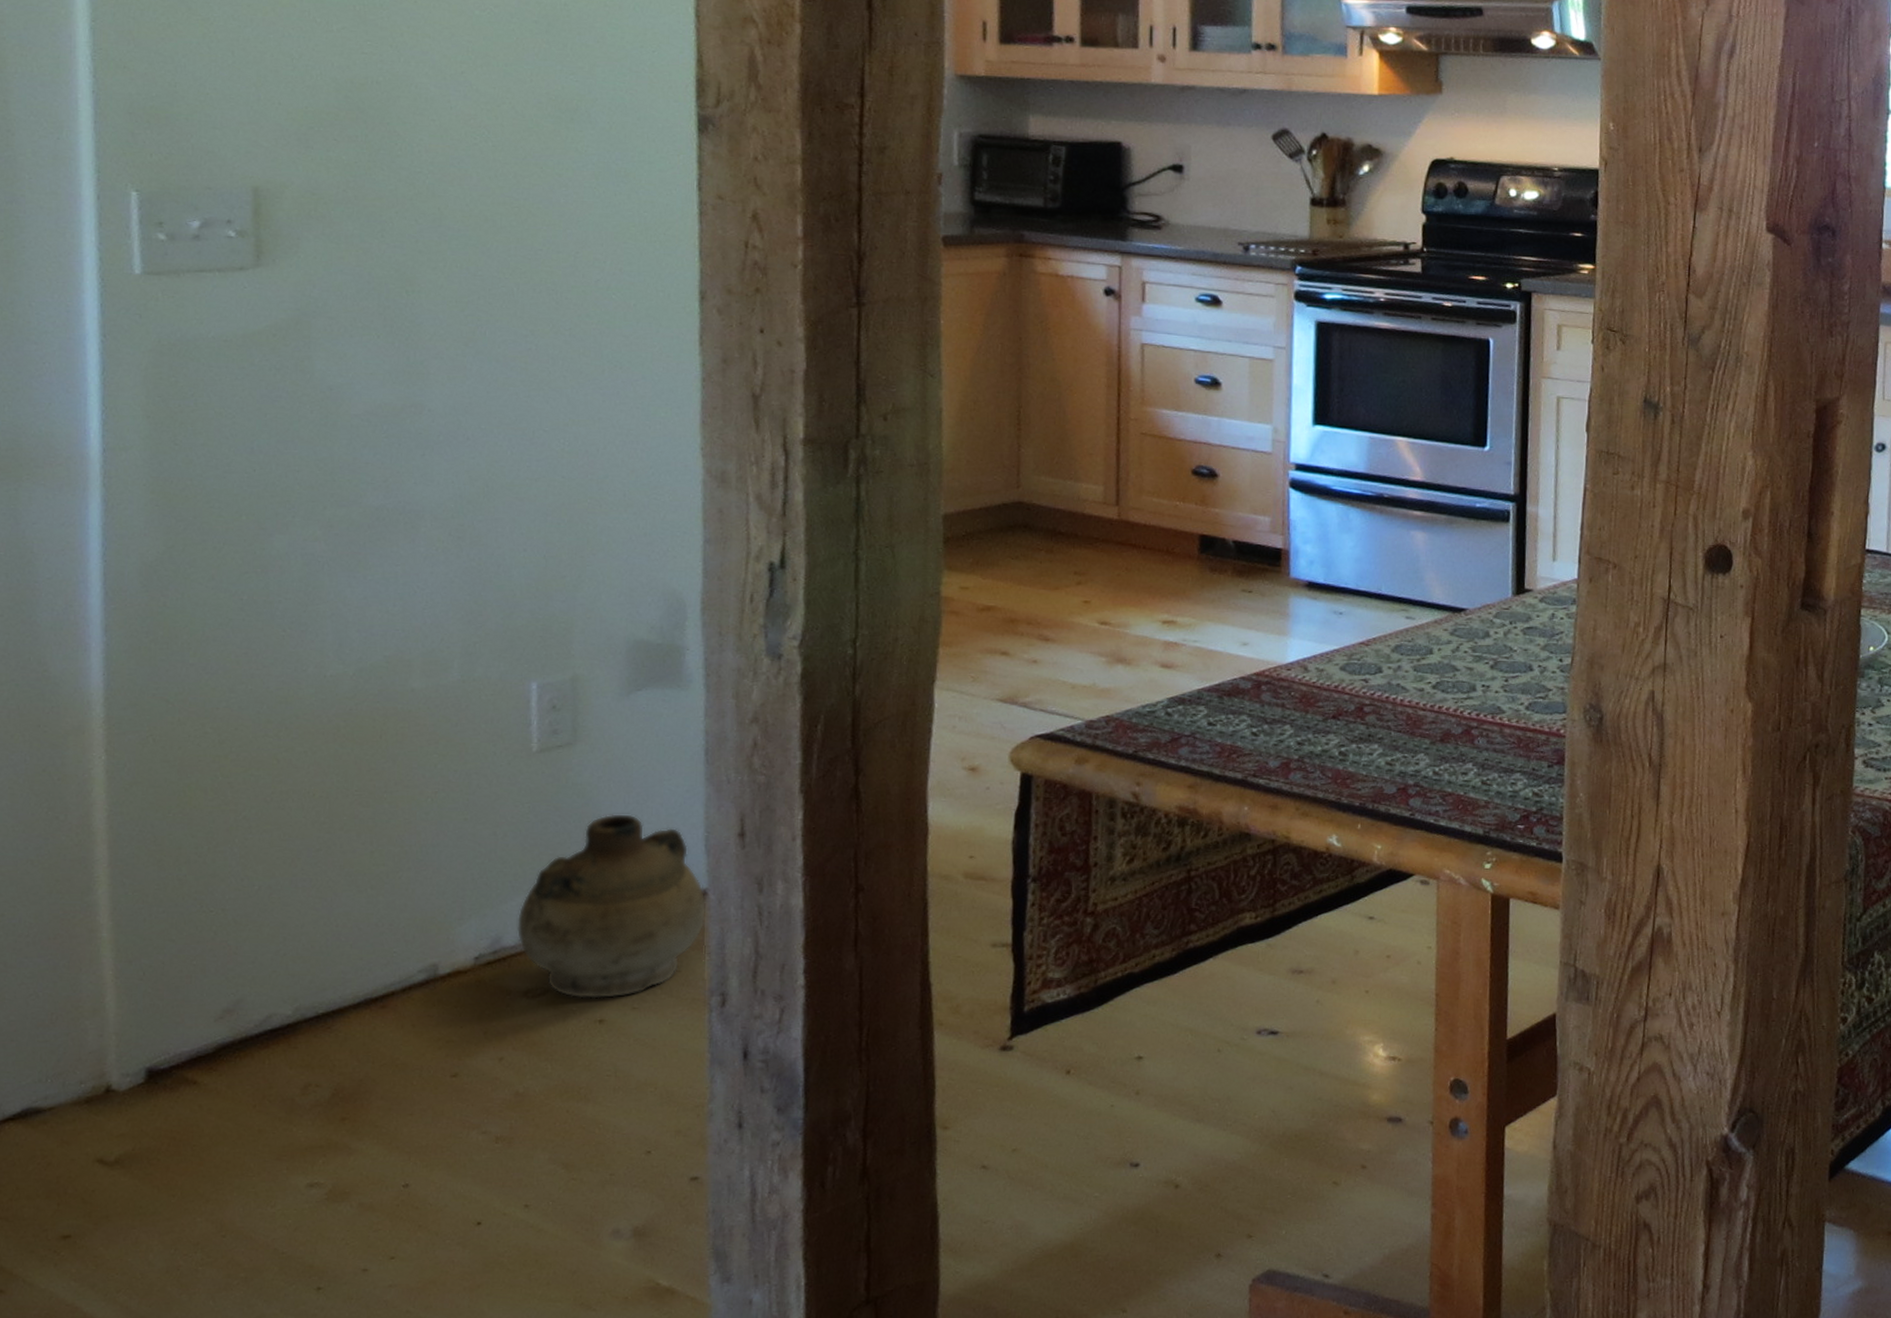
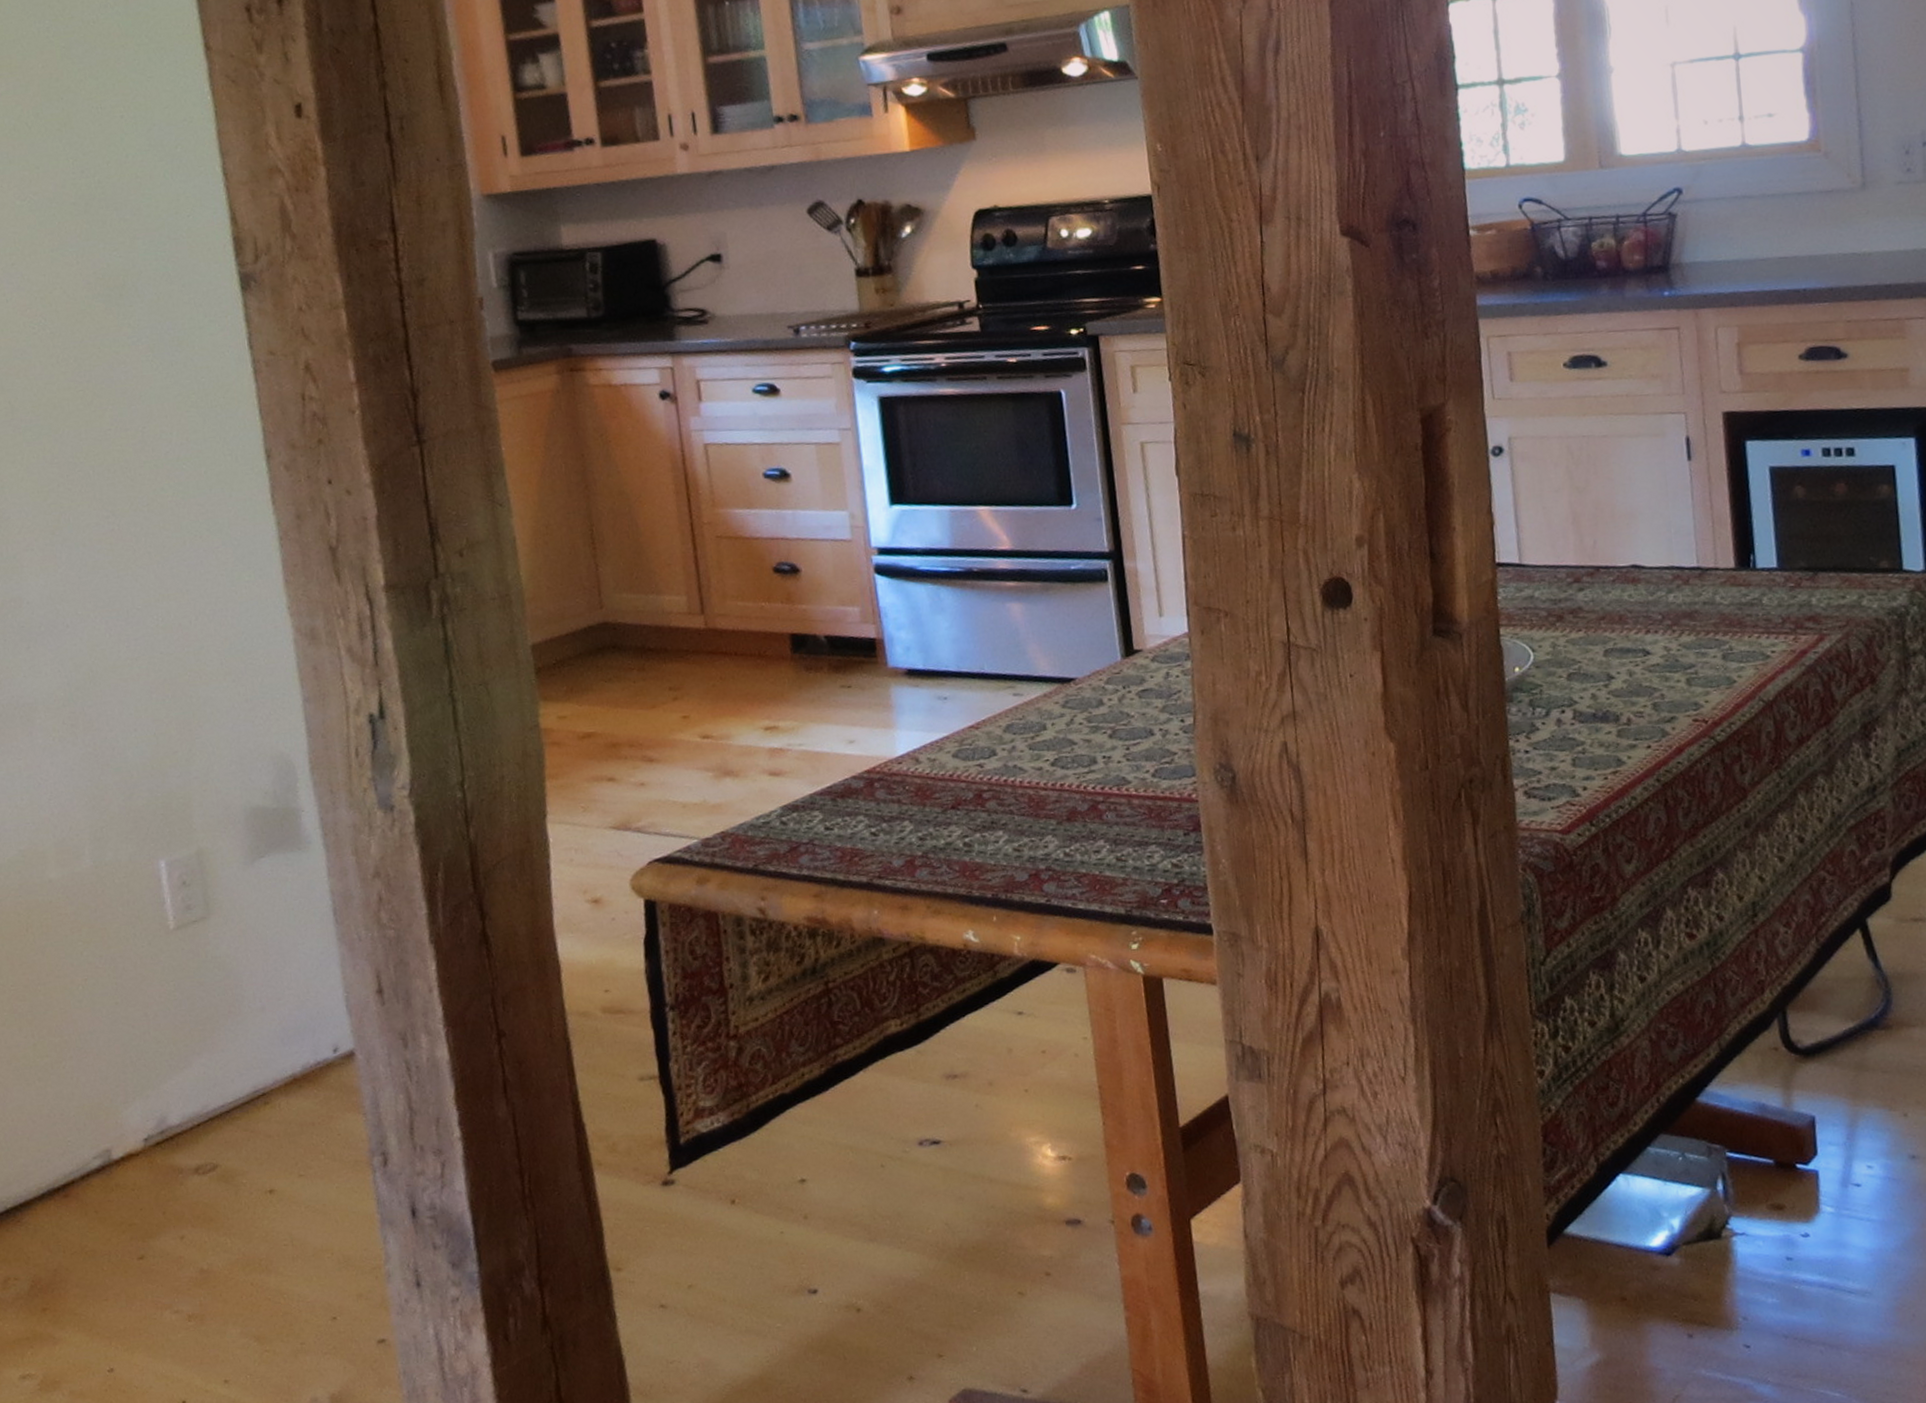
ceramic jug: present [516,814,707,999] -> none [178,982,357,1171]

